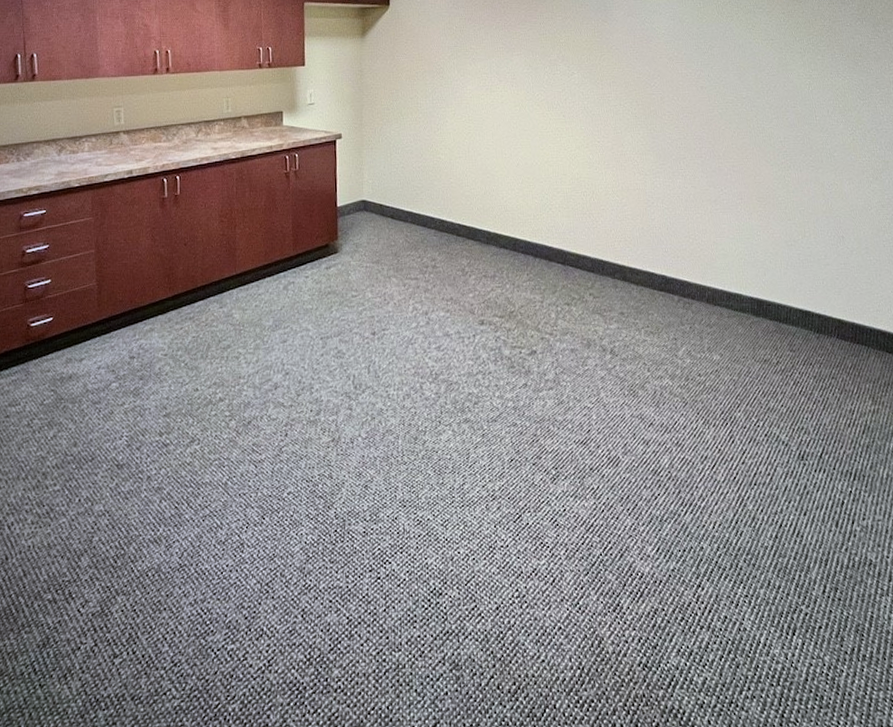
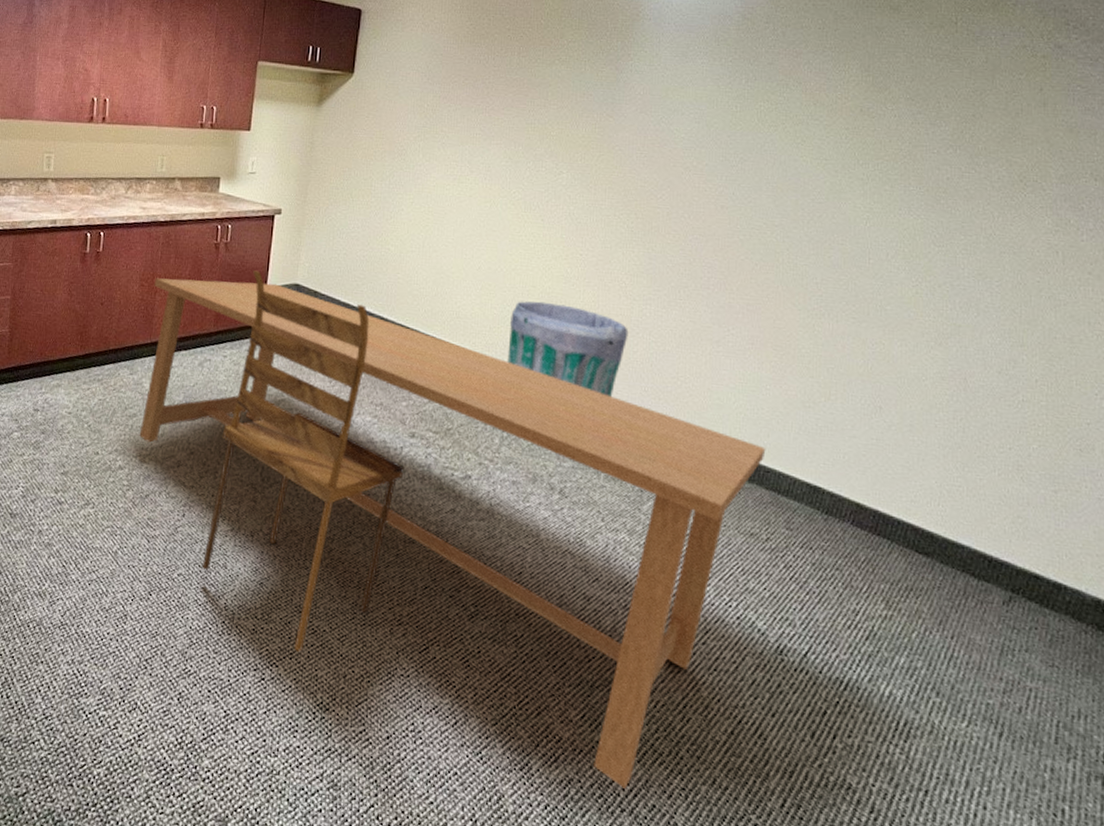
kitchen table: none [233,193,765,608] -> present [139,270,766,789]
trash can: none [549,186,646,262] -> present [507,301,629,398]

